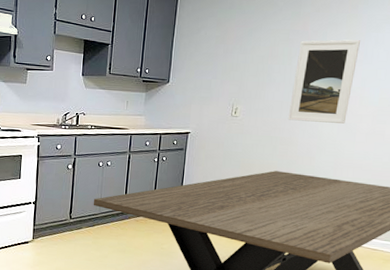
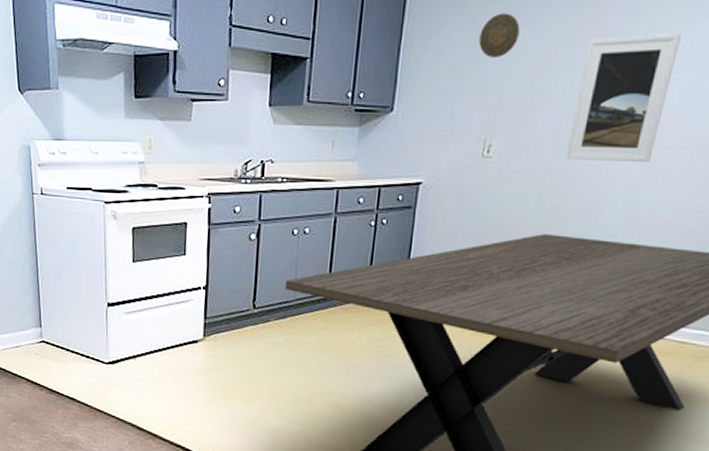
decorative plate: none [227,21,254,51] -> present [479,13,520,59]

